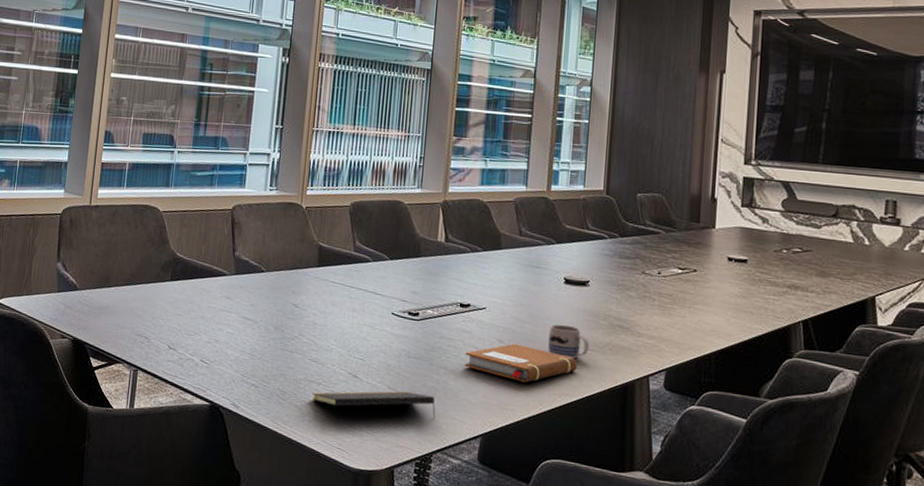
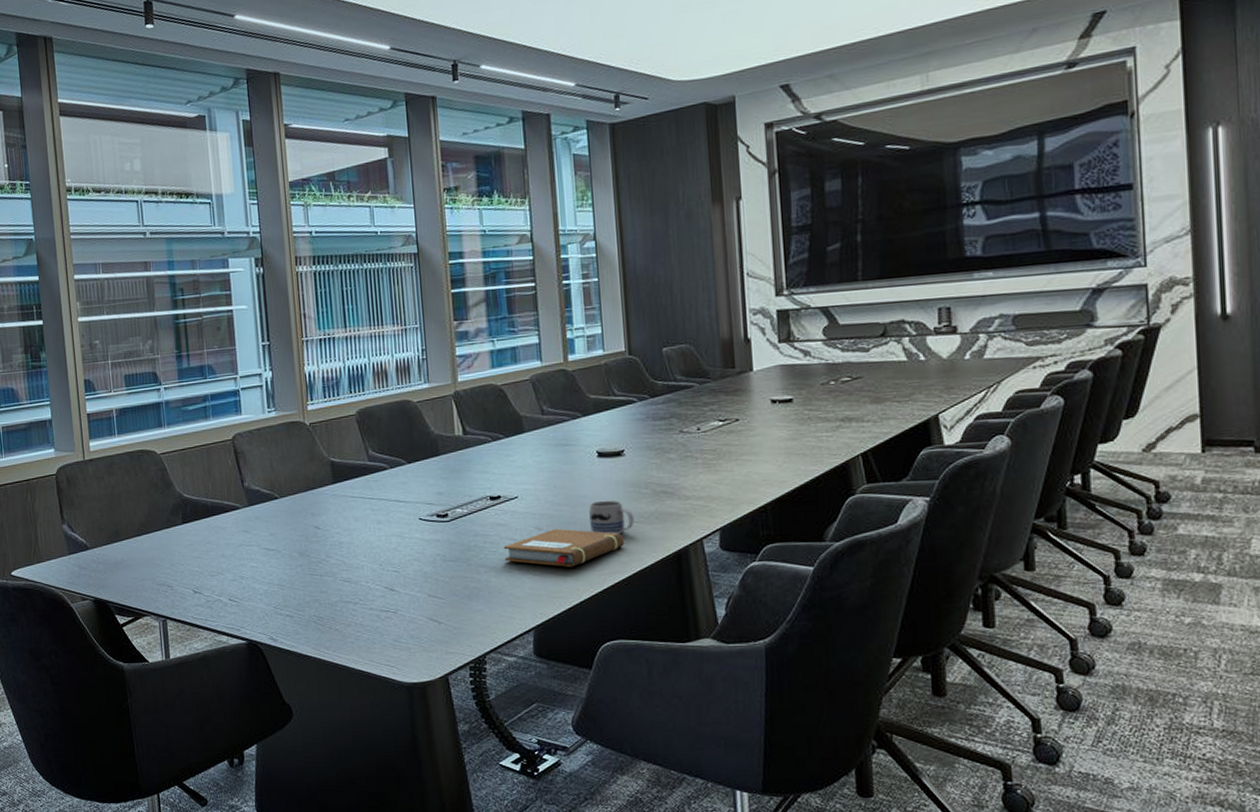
notepad: present [312,391,436,418] -> none [351,596,483,624]

